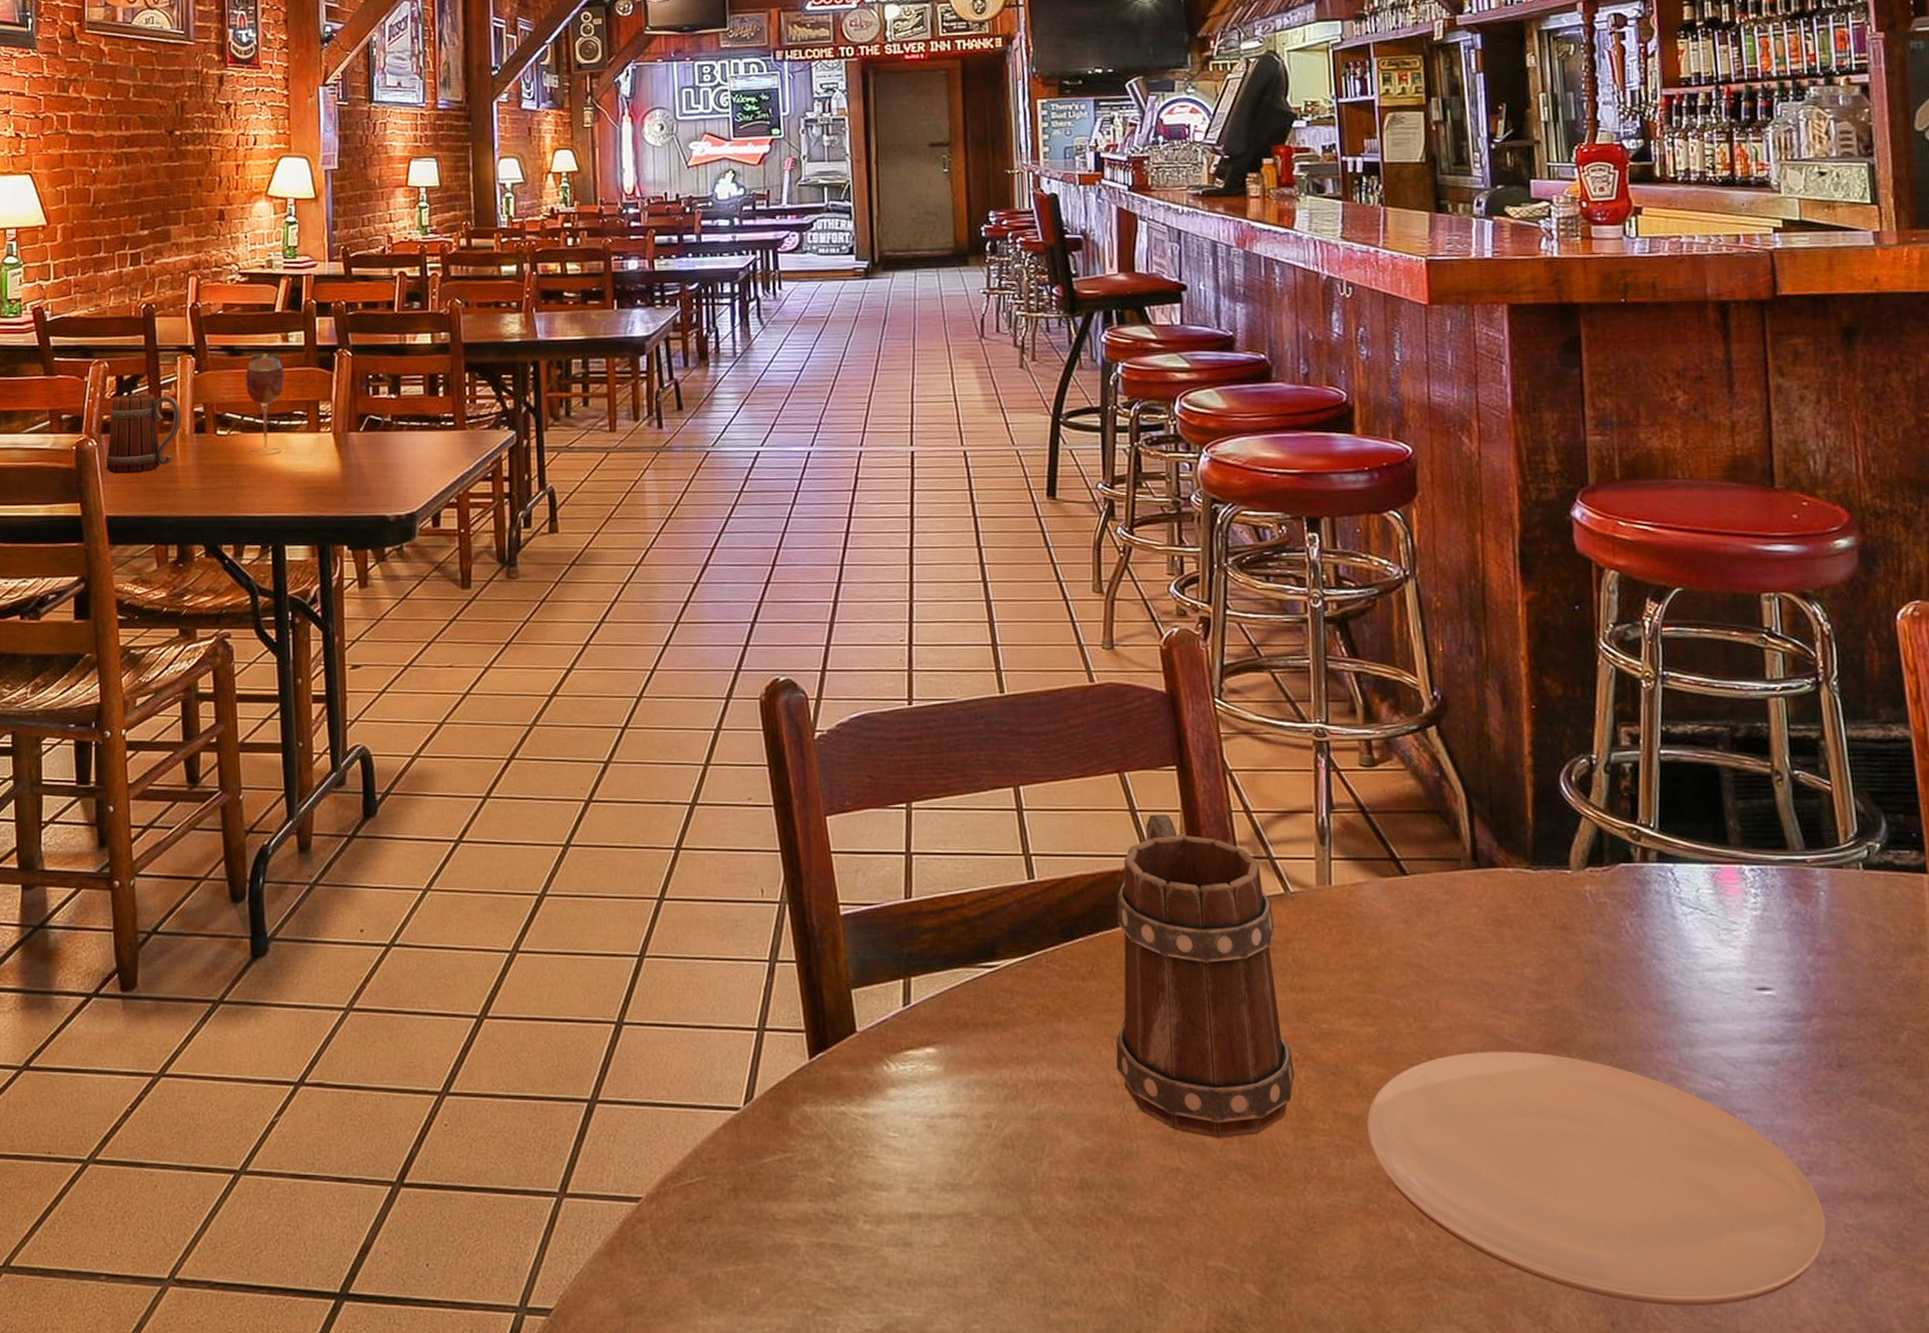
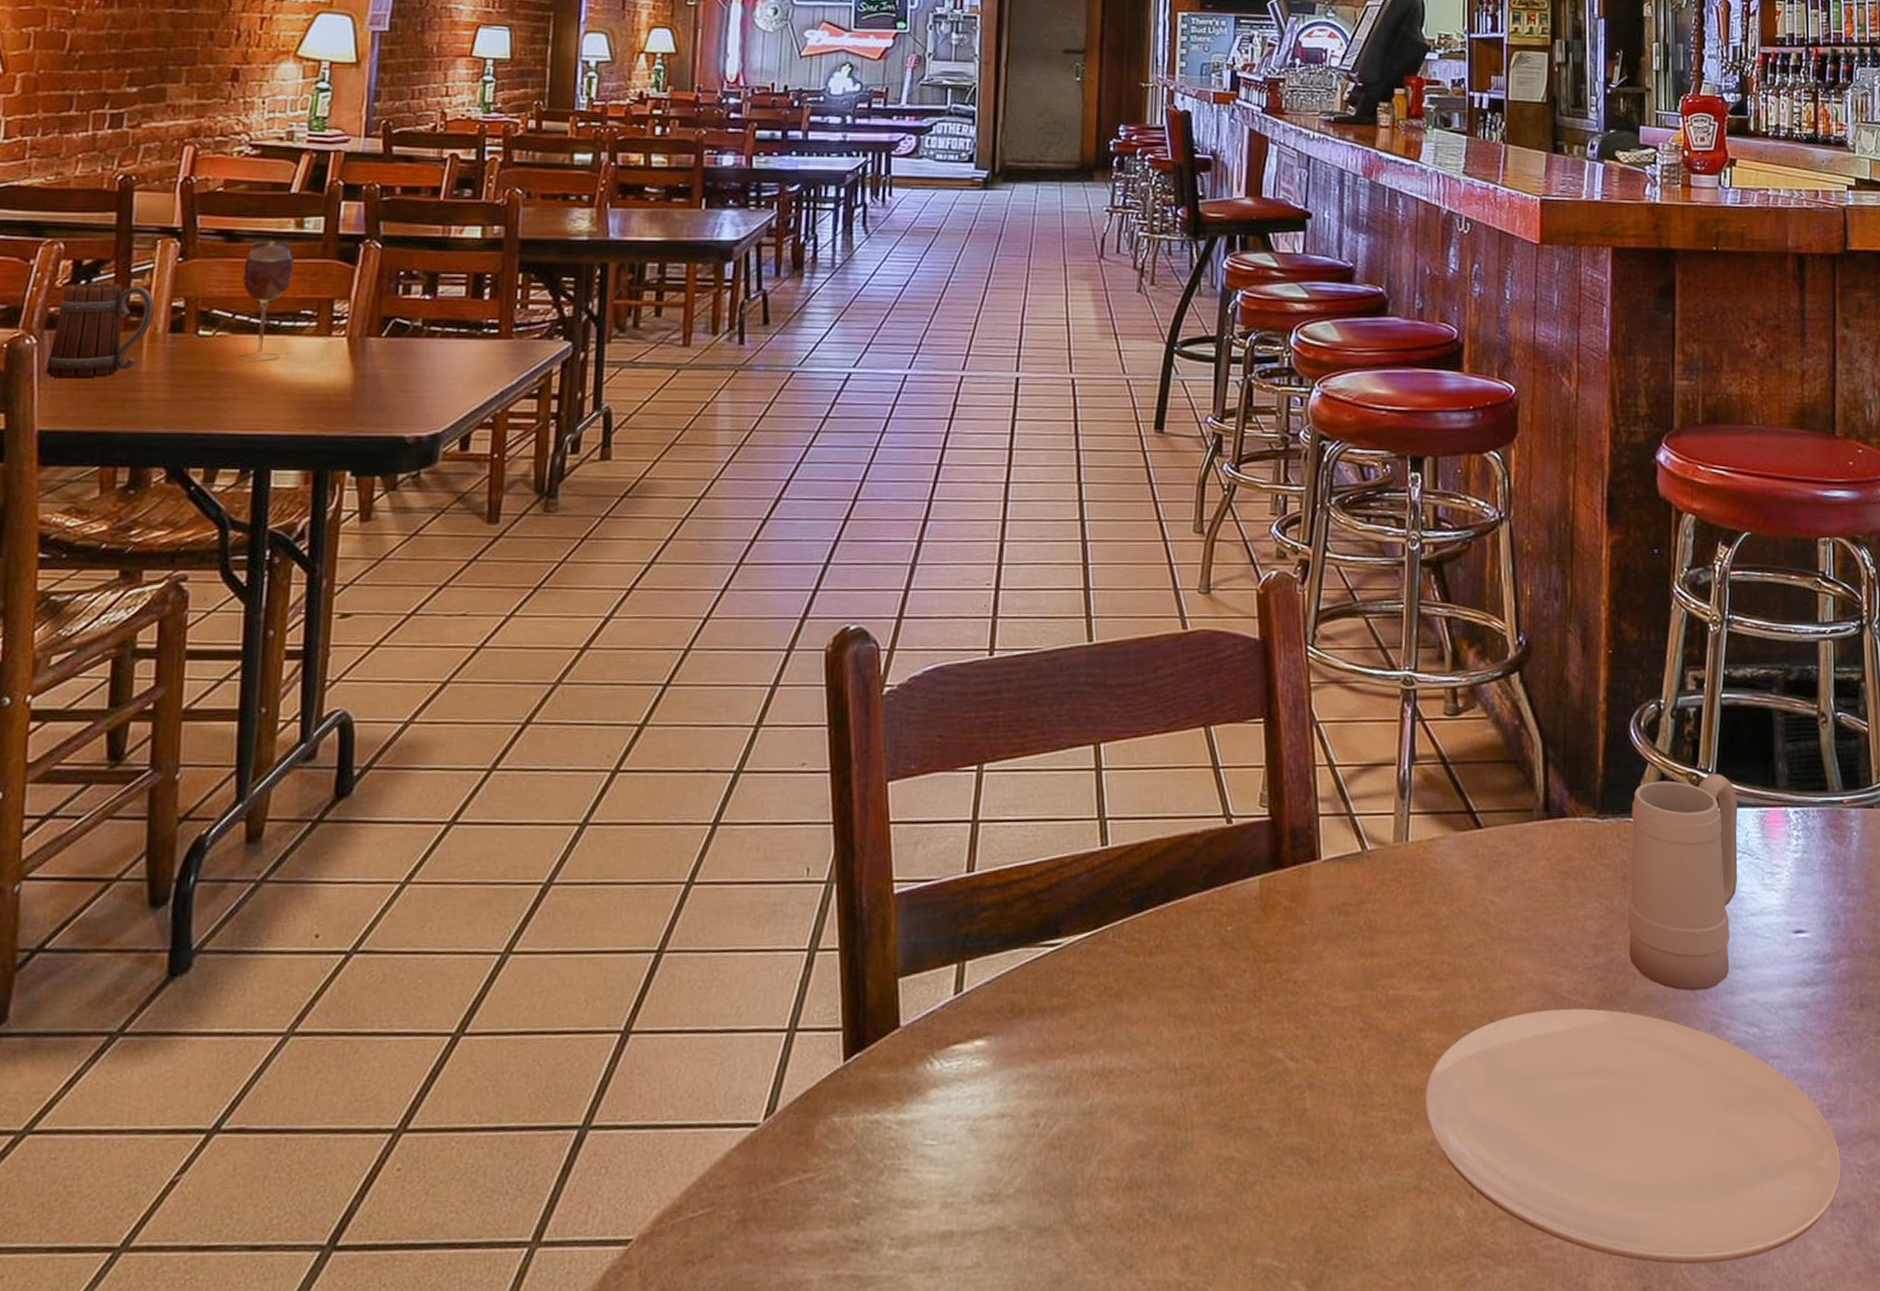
beer mug: present [1116,814,1295,1138] -> none [1178,770,1358,1122]
beer mug: none [1567,828,1690,1041] -> present [1628,773,1738,991]

